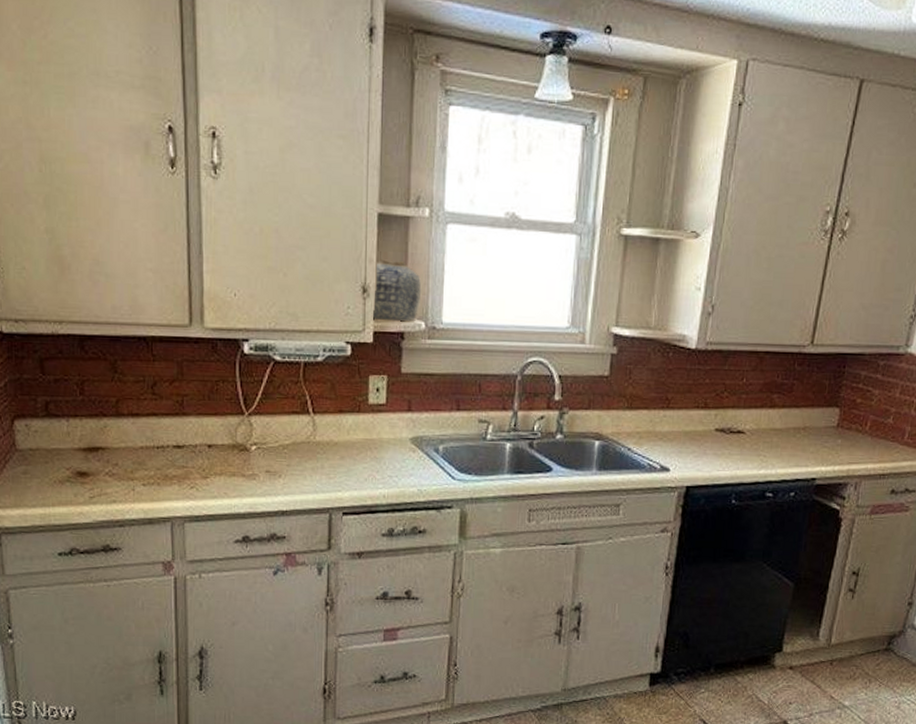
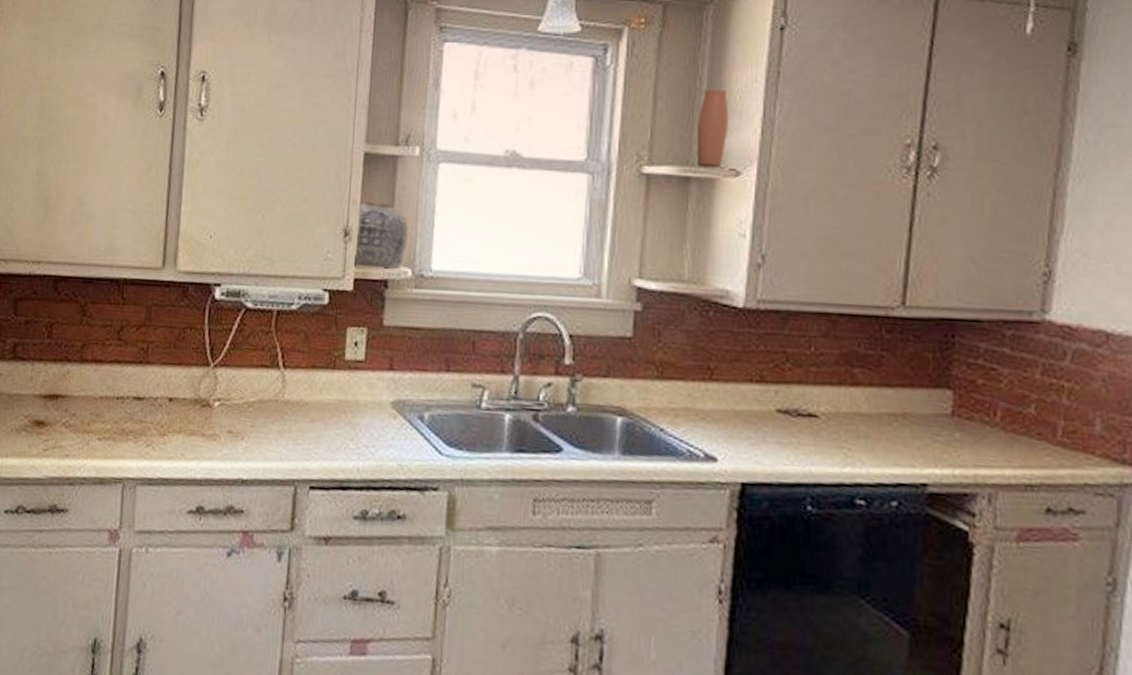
vase: none [665,158,693,230] -> present [696,89,729,167]

